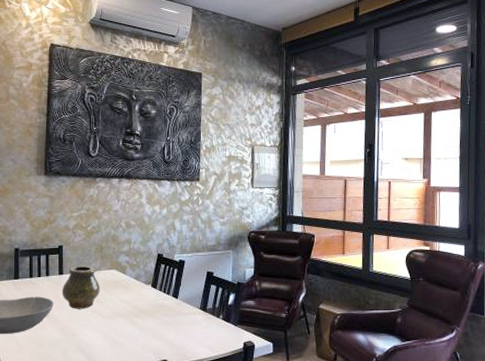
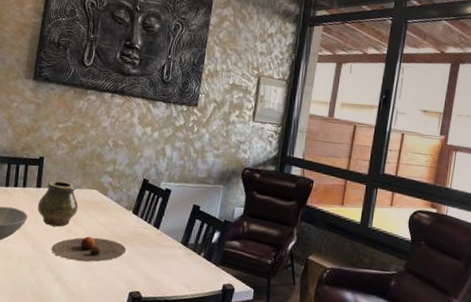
plate: none [79,314,150,339] -> present [51,236,127,263]

